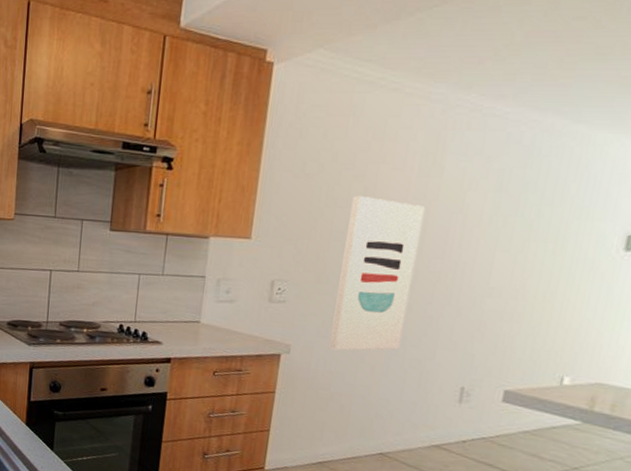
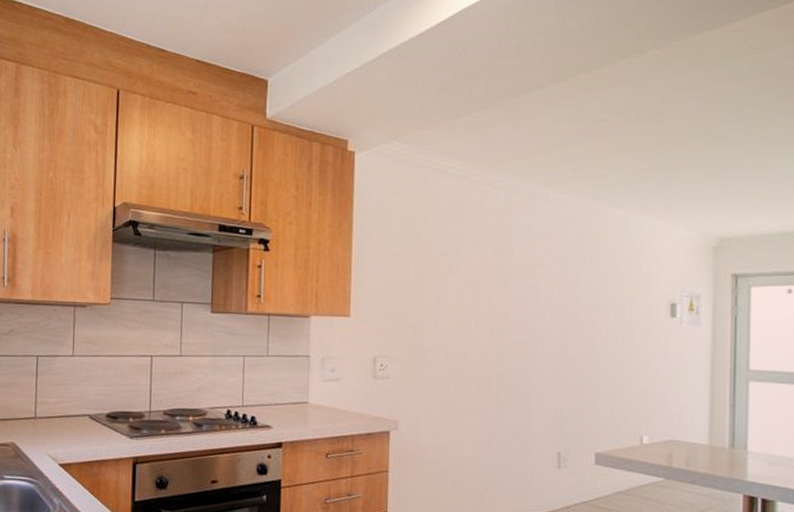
wall art: present [329,195,426,351] -> none [434,272,503,424]

